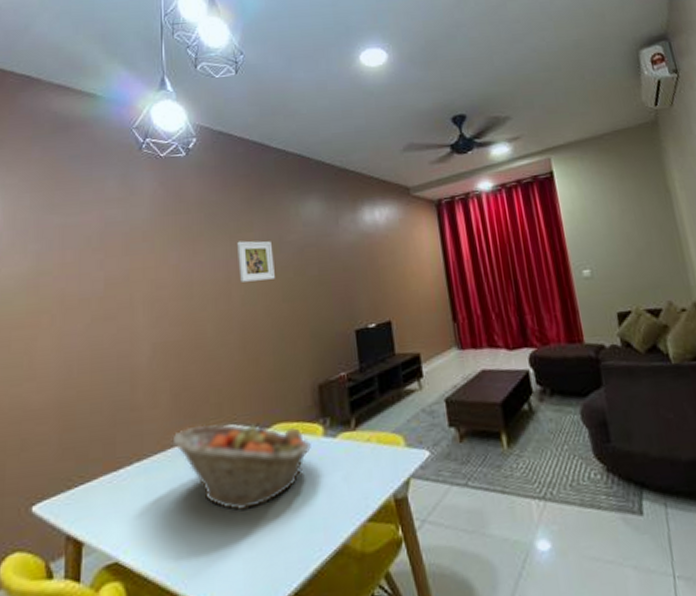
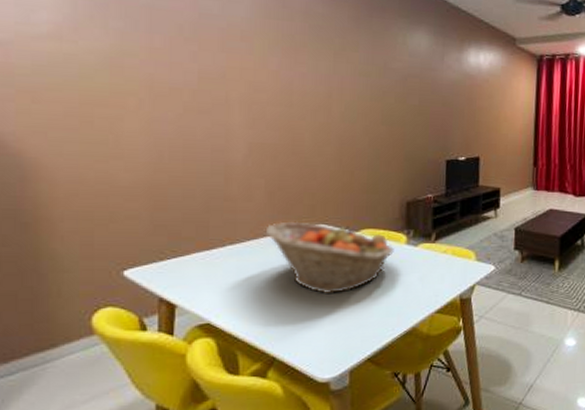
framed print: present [237,240,275,282] -> none [340,59,377,102]

